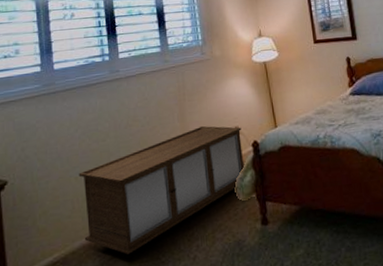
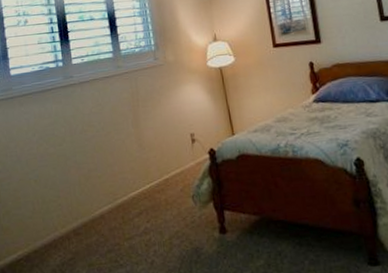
storage cabinet: present [78,125,245,254] -> none [37,132,202,256]

